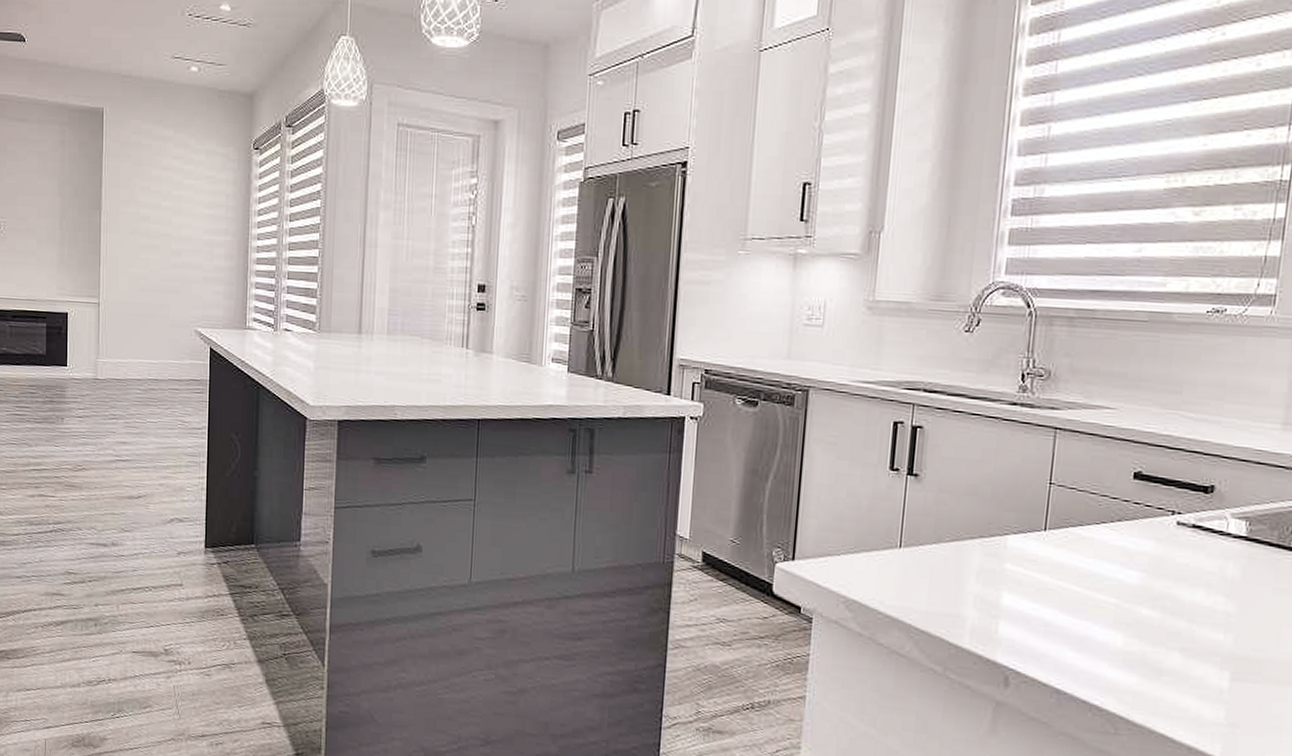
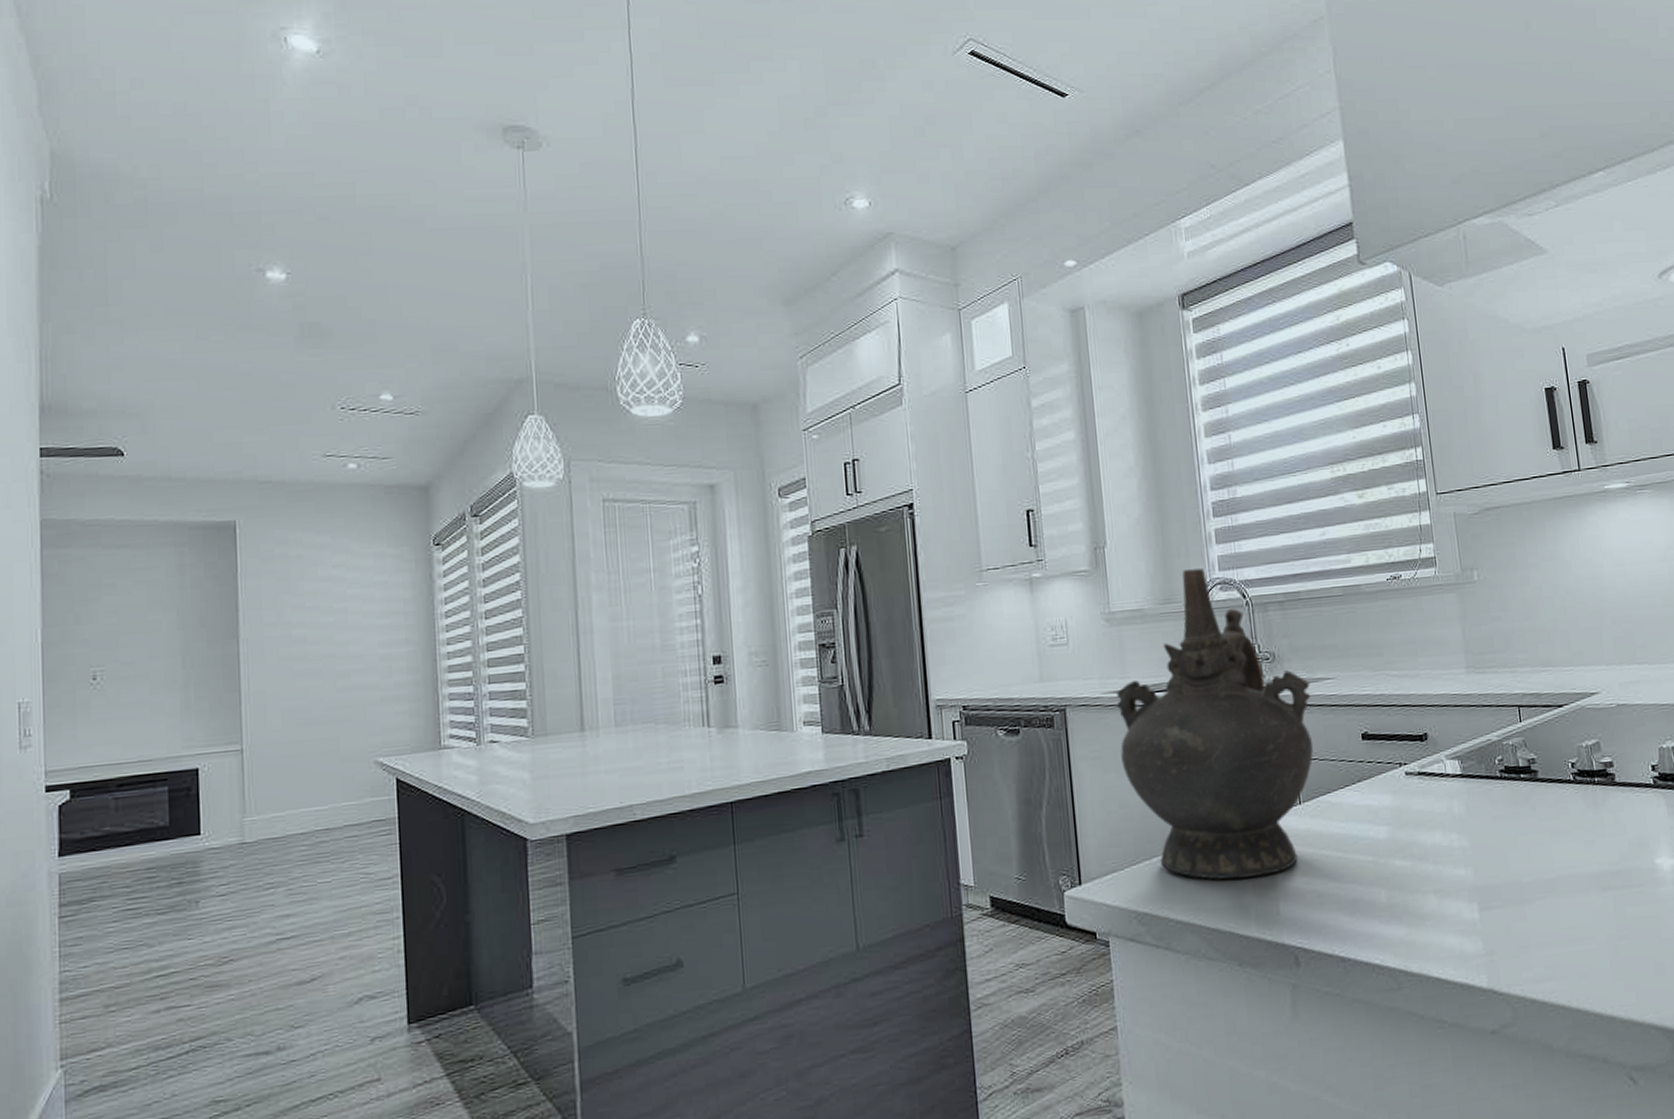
ceremonial vessel: none [857,268,1085,593] -> present [1115,568,1314,880]

